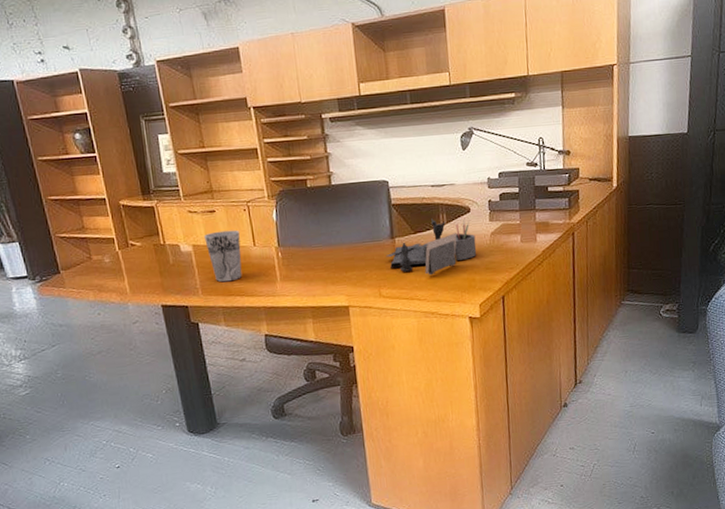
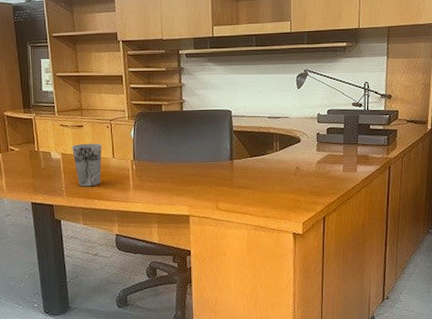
desk organizer: present [386,218,477,276] -> none [224,145,304,194]

